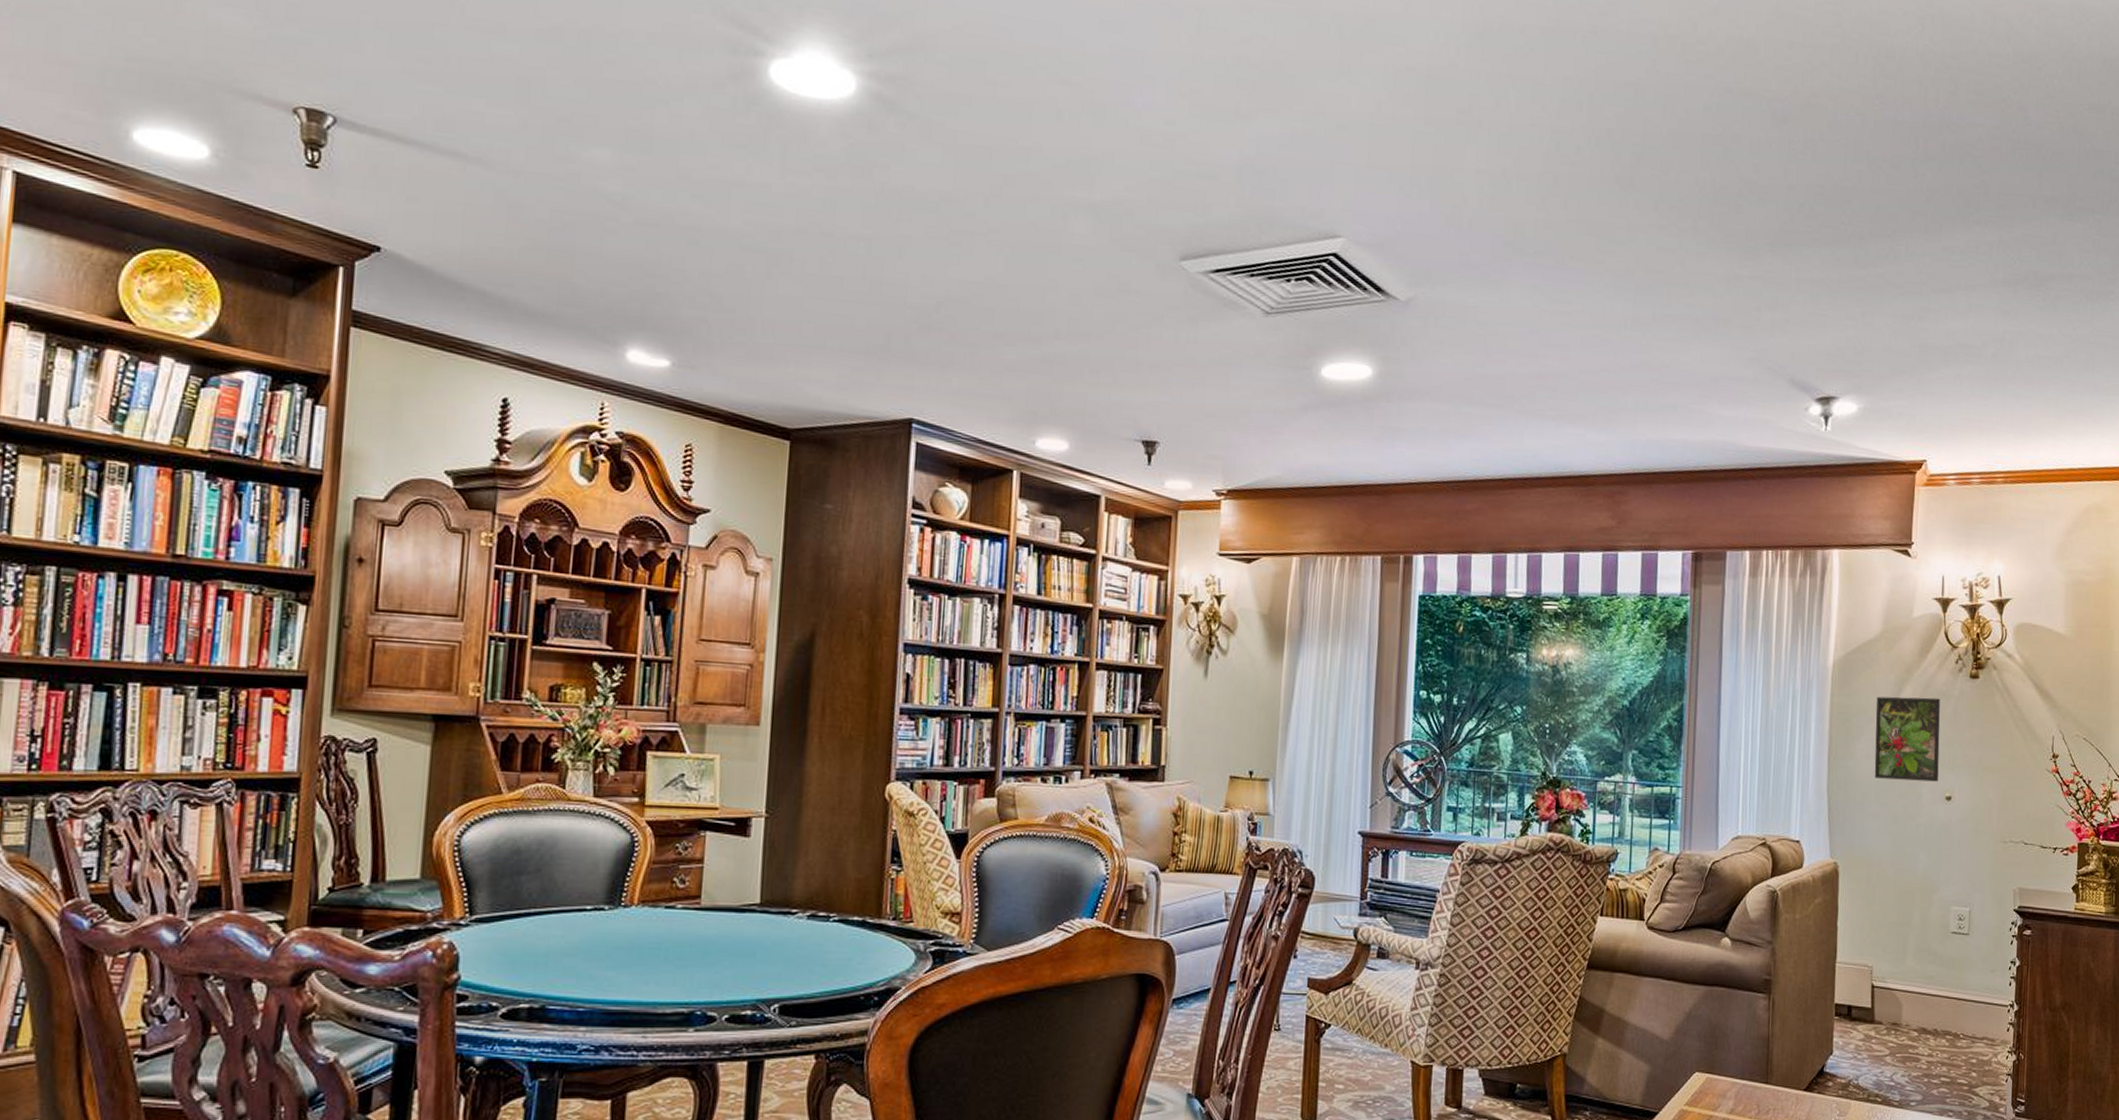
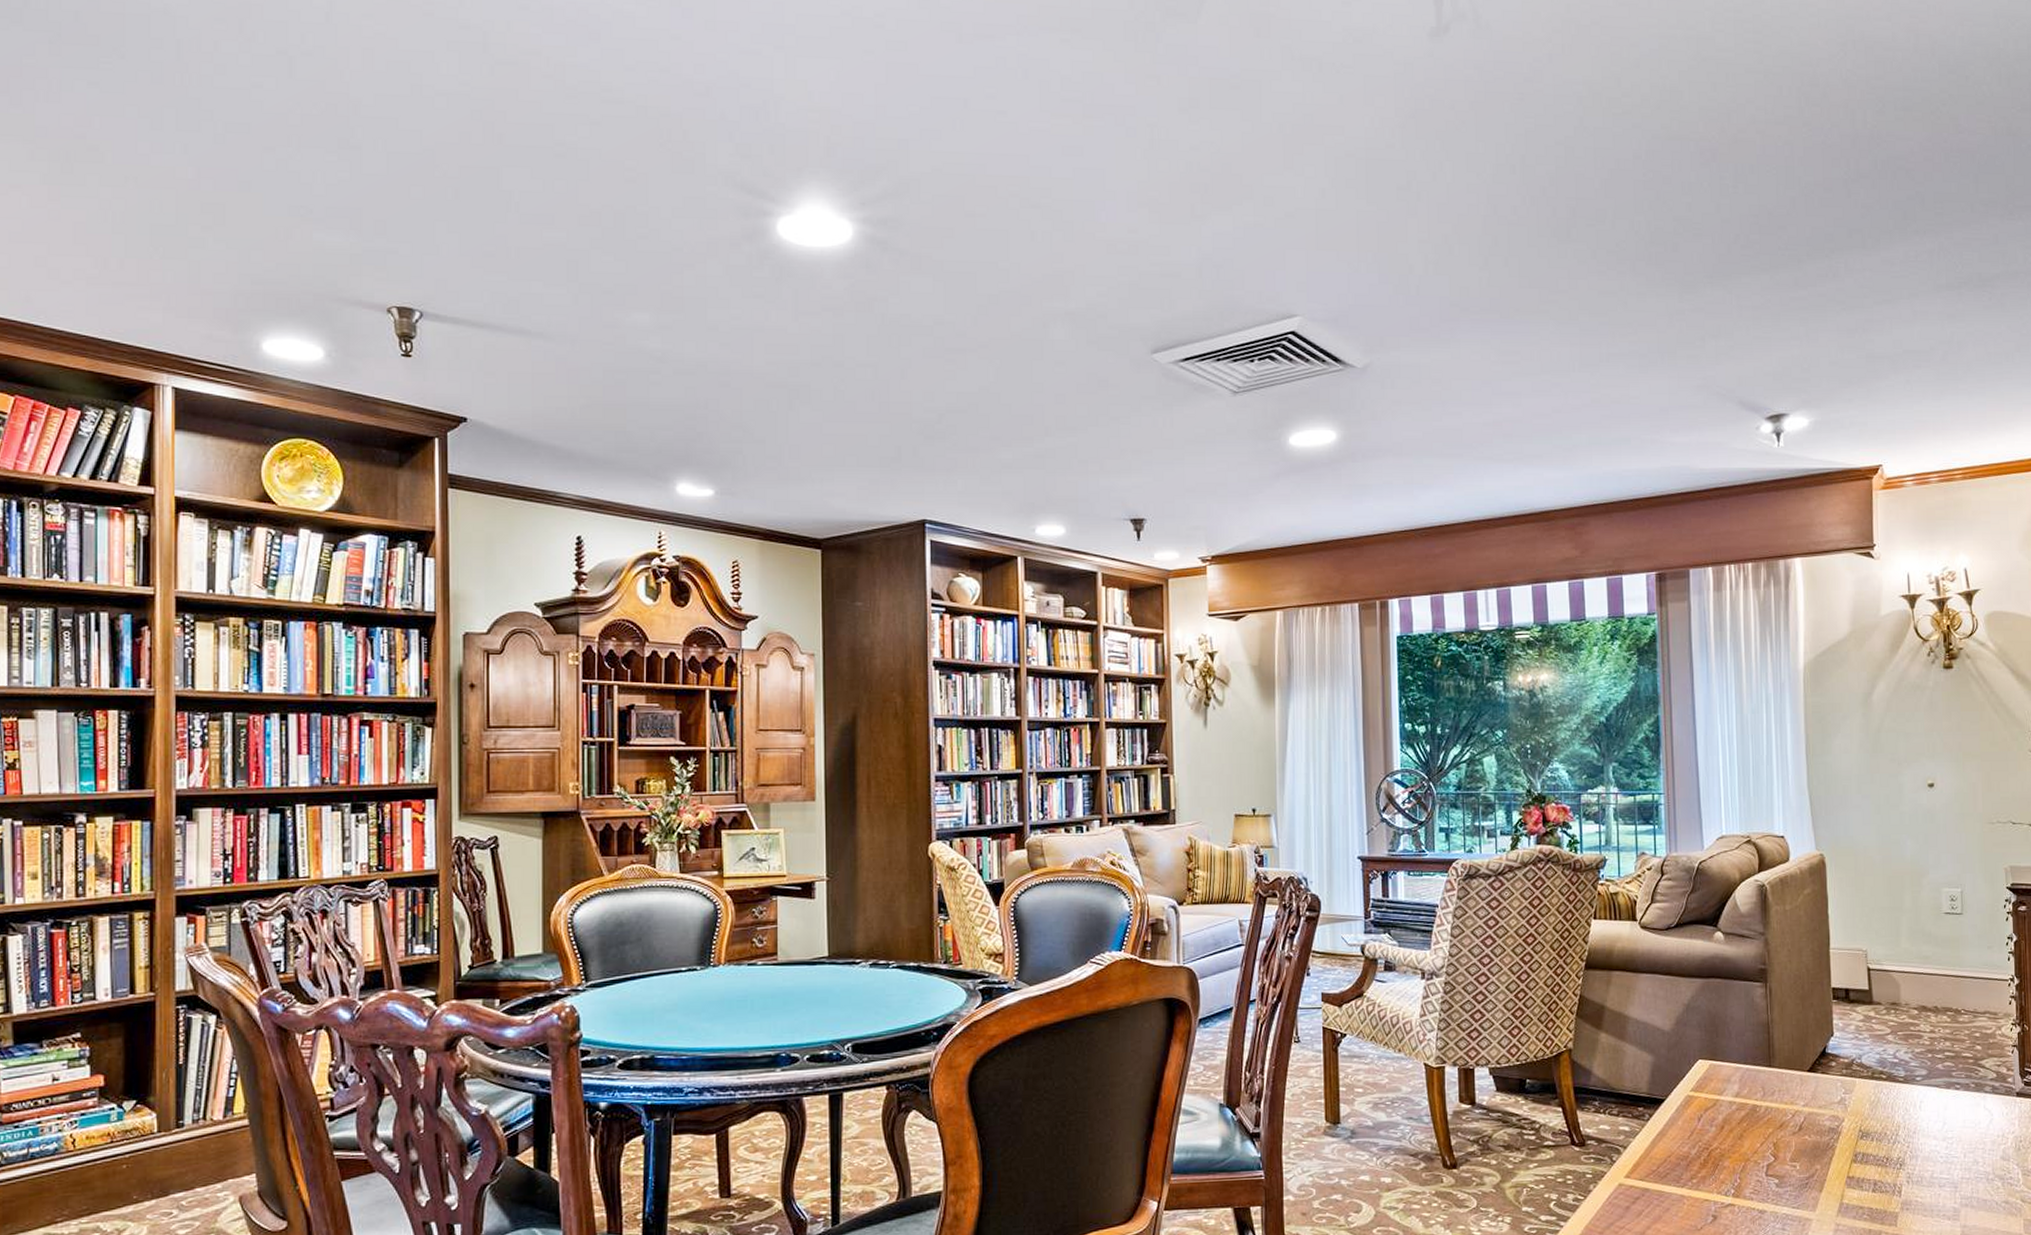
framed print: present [1874,696,1941,782] -> none [1850,690,1920,772]

